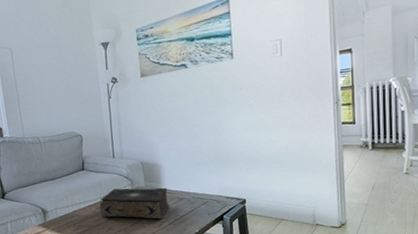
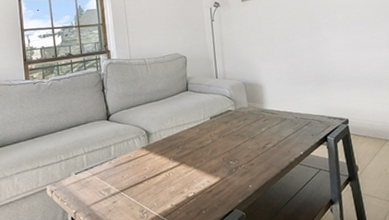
book: present [99,188,170,219] -> none [203,108,273,141]

